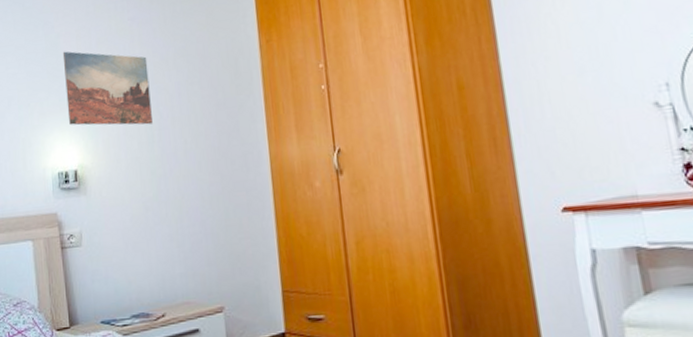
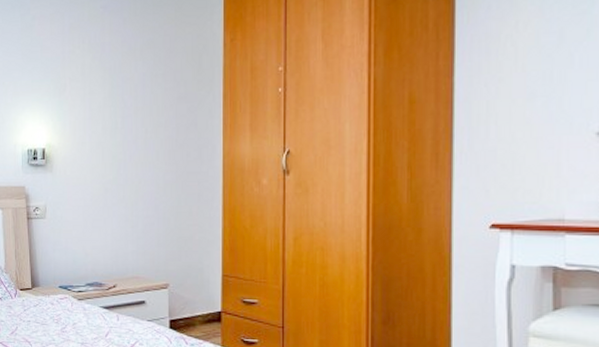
wall art: present [62,51,152,126] -> none [37,34,117,112]

